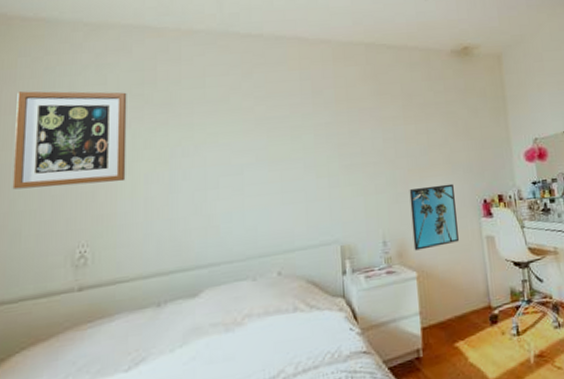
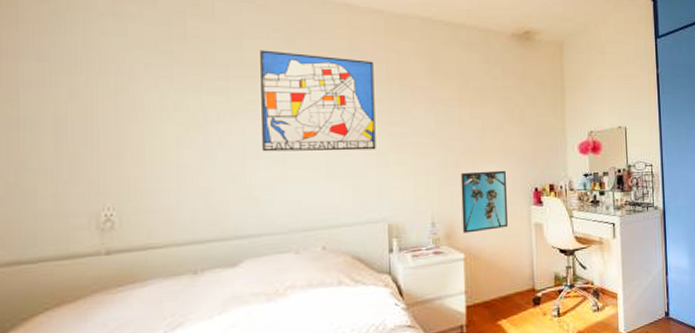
wall art: present [12,91,127,190] -> none [21,36,155,145]
wall art: none [221,85,327,181] -> present [260,50,376,152]

